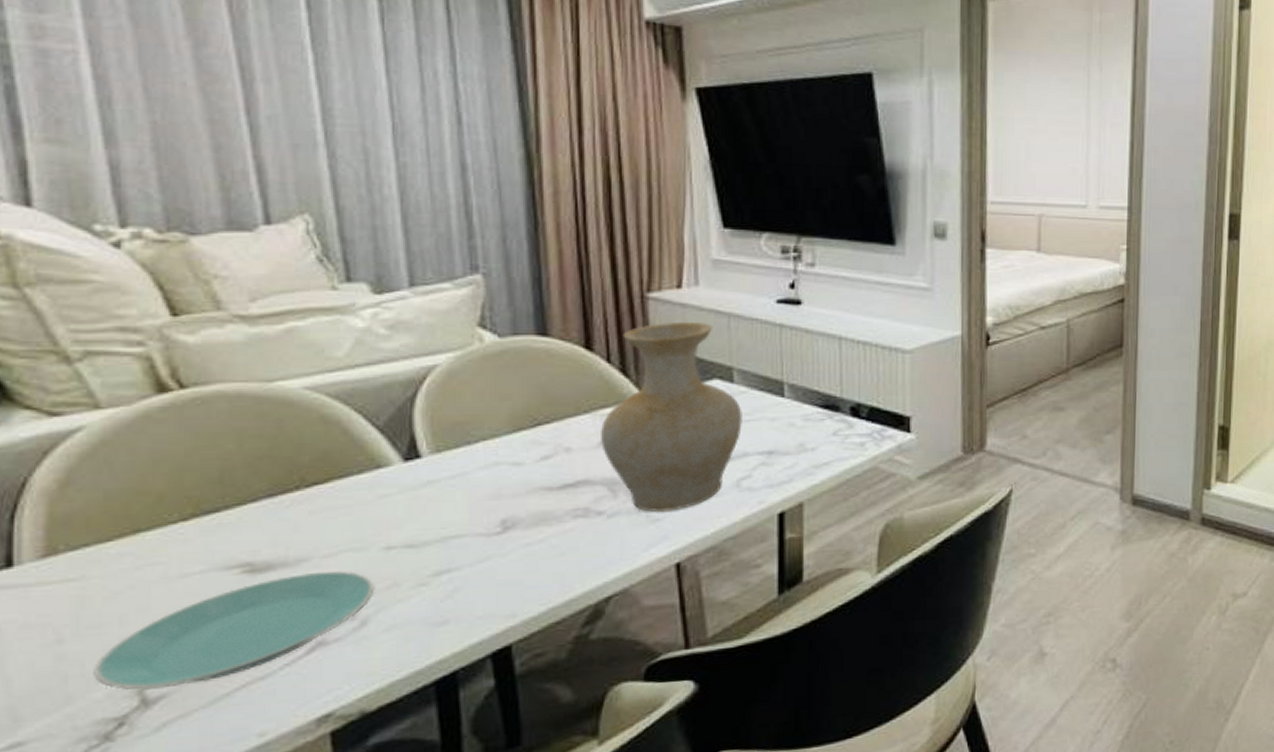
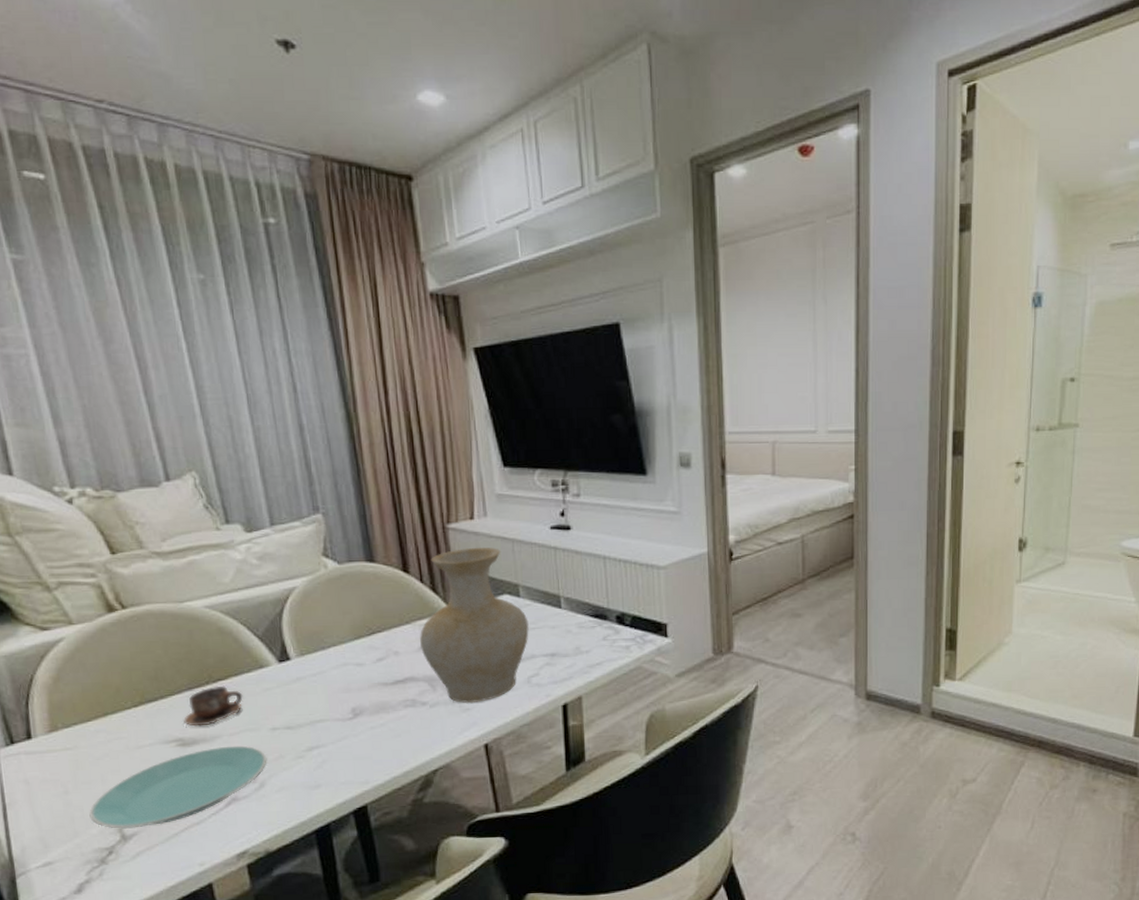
cup: none [256,491,348,546] -> present [184,685,243,727]

